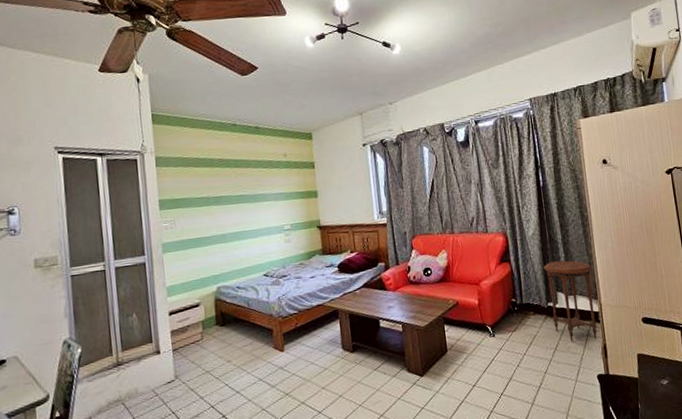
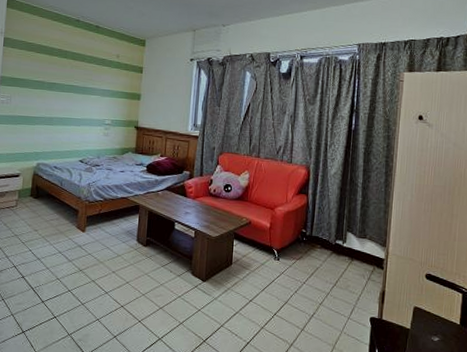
side table: present [544,260,597,342] -> none [338,203,387,284]

